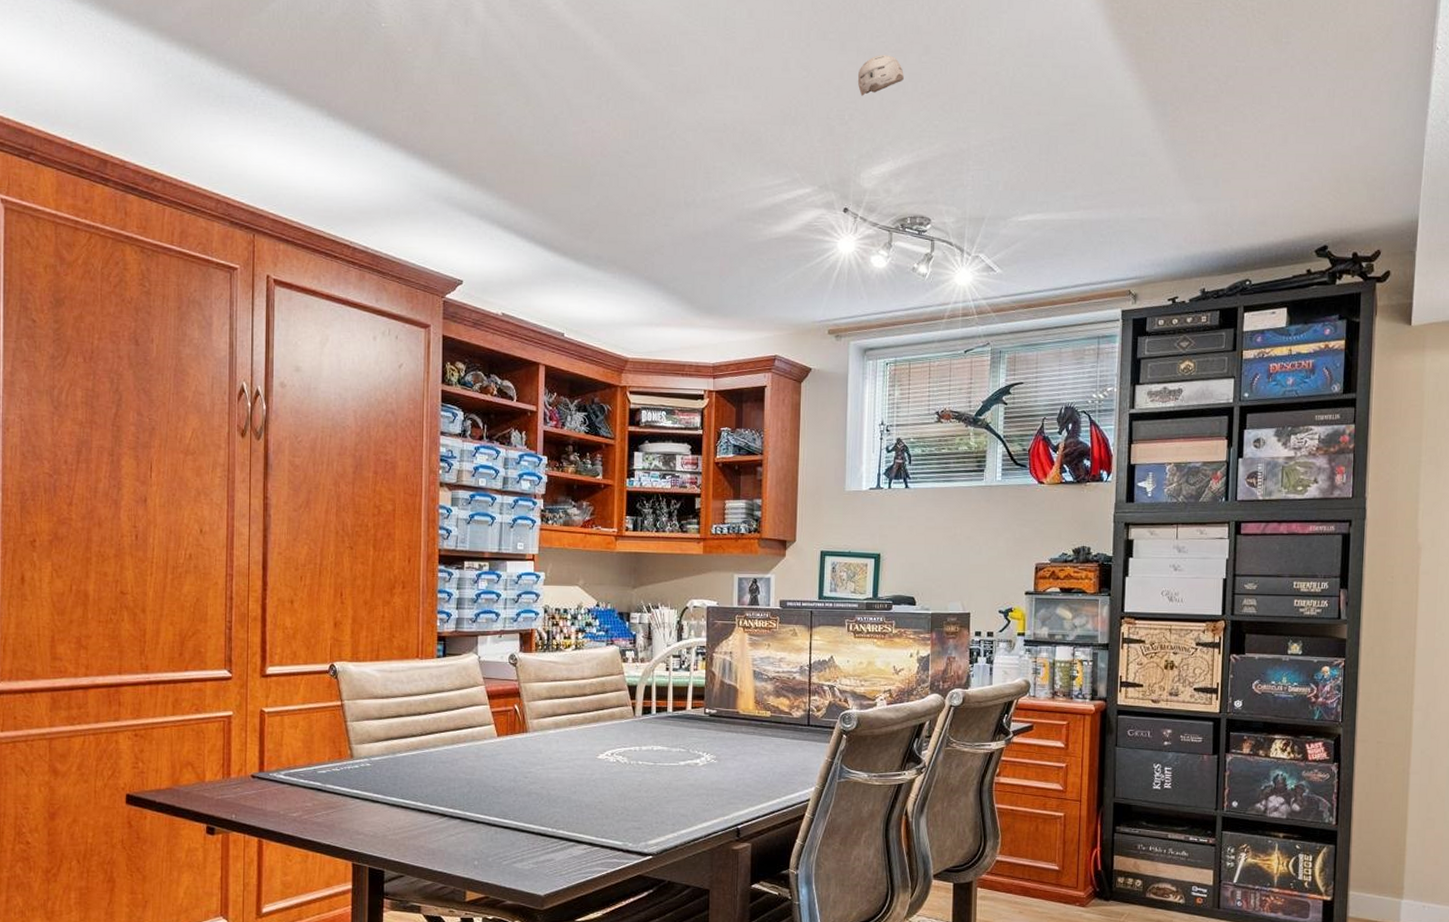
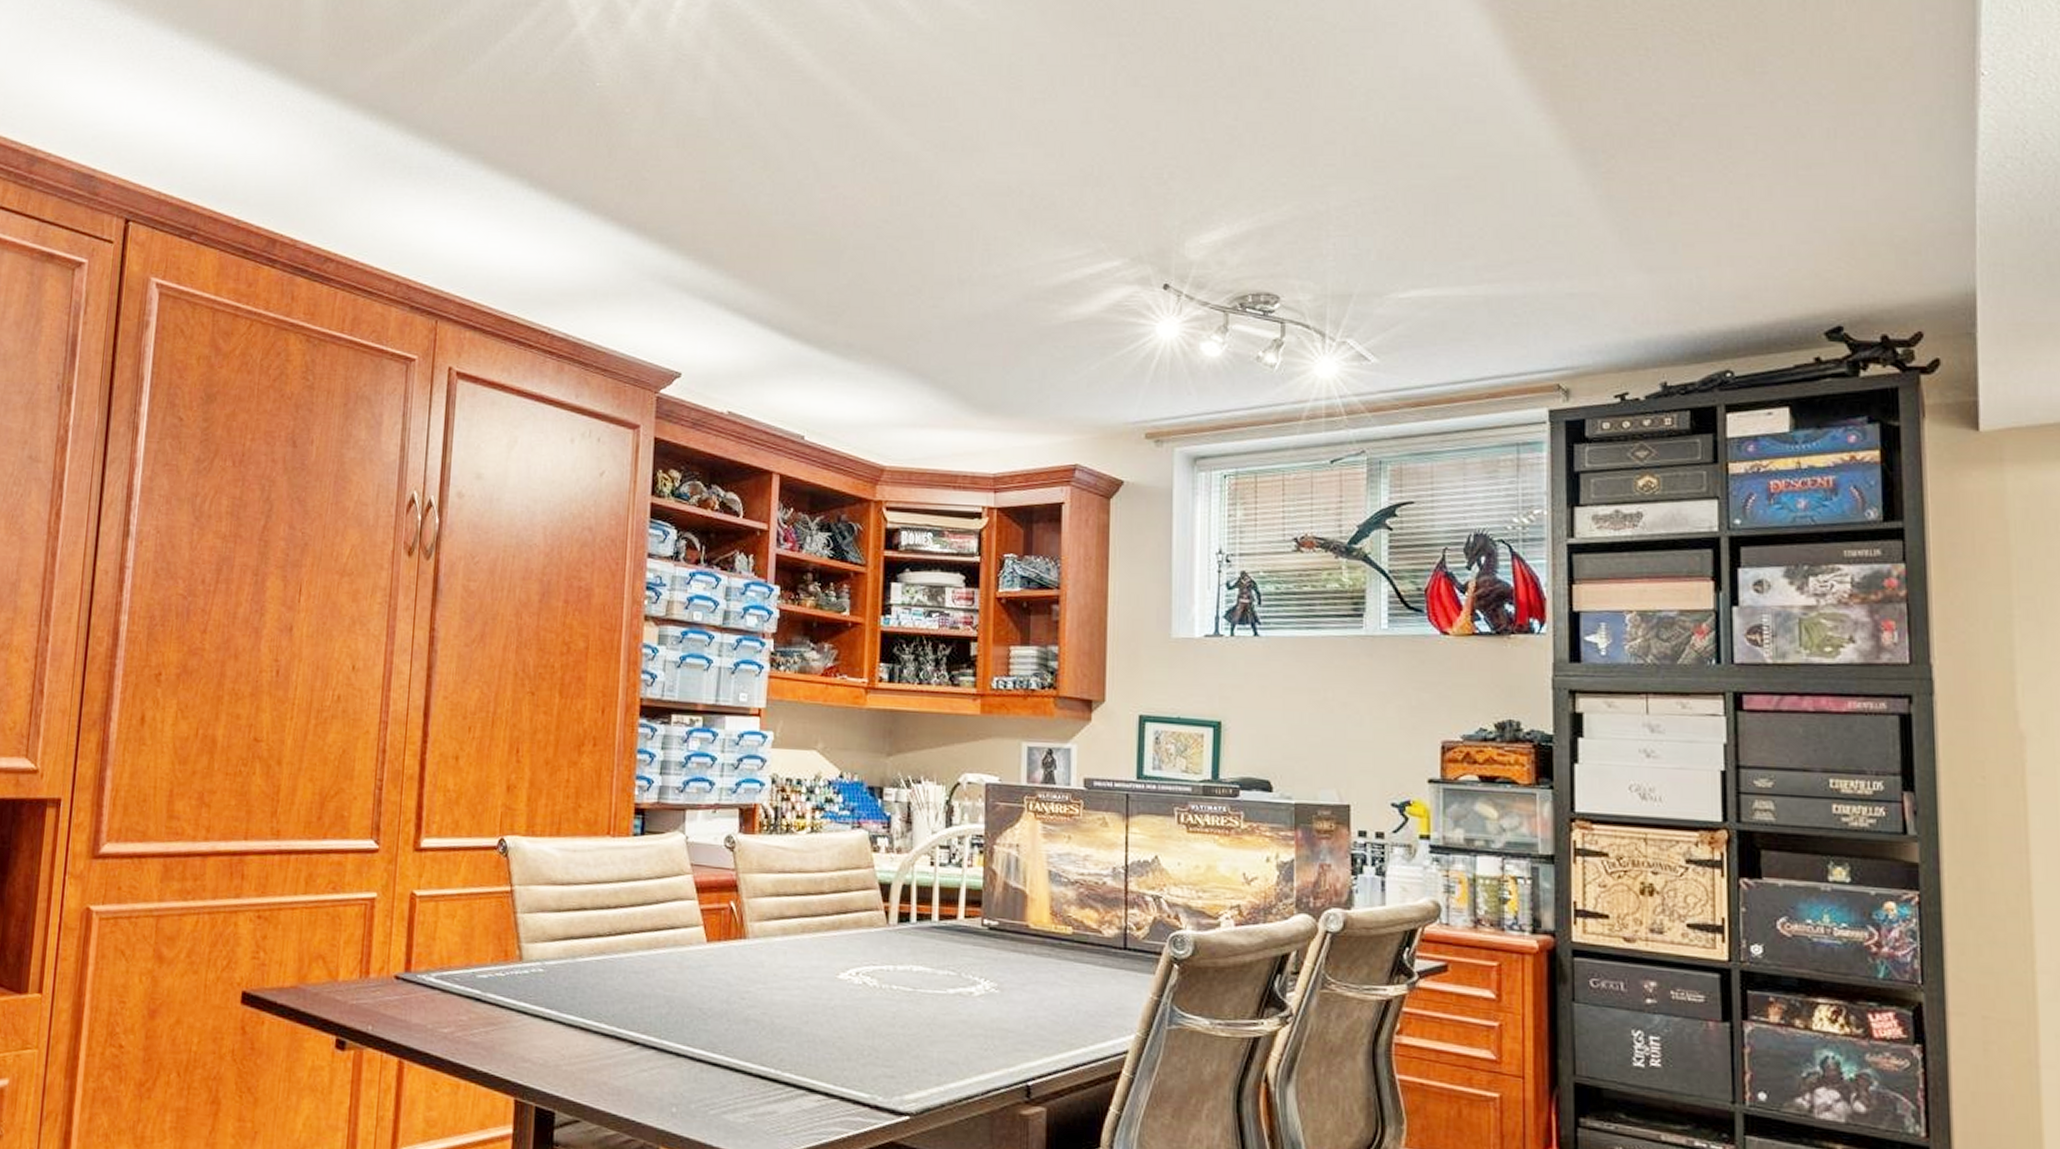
smoke detector: present [857,55,904,96] -> none [1178,102,1239,150]

